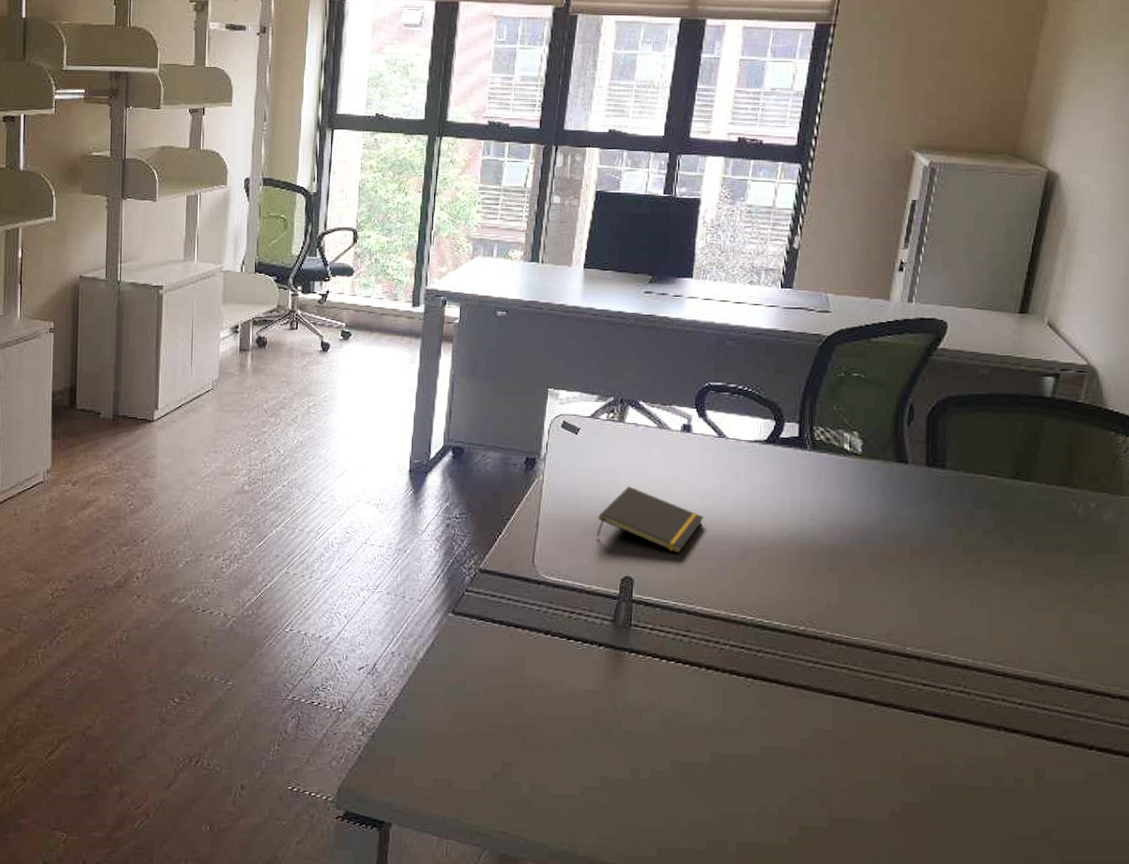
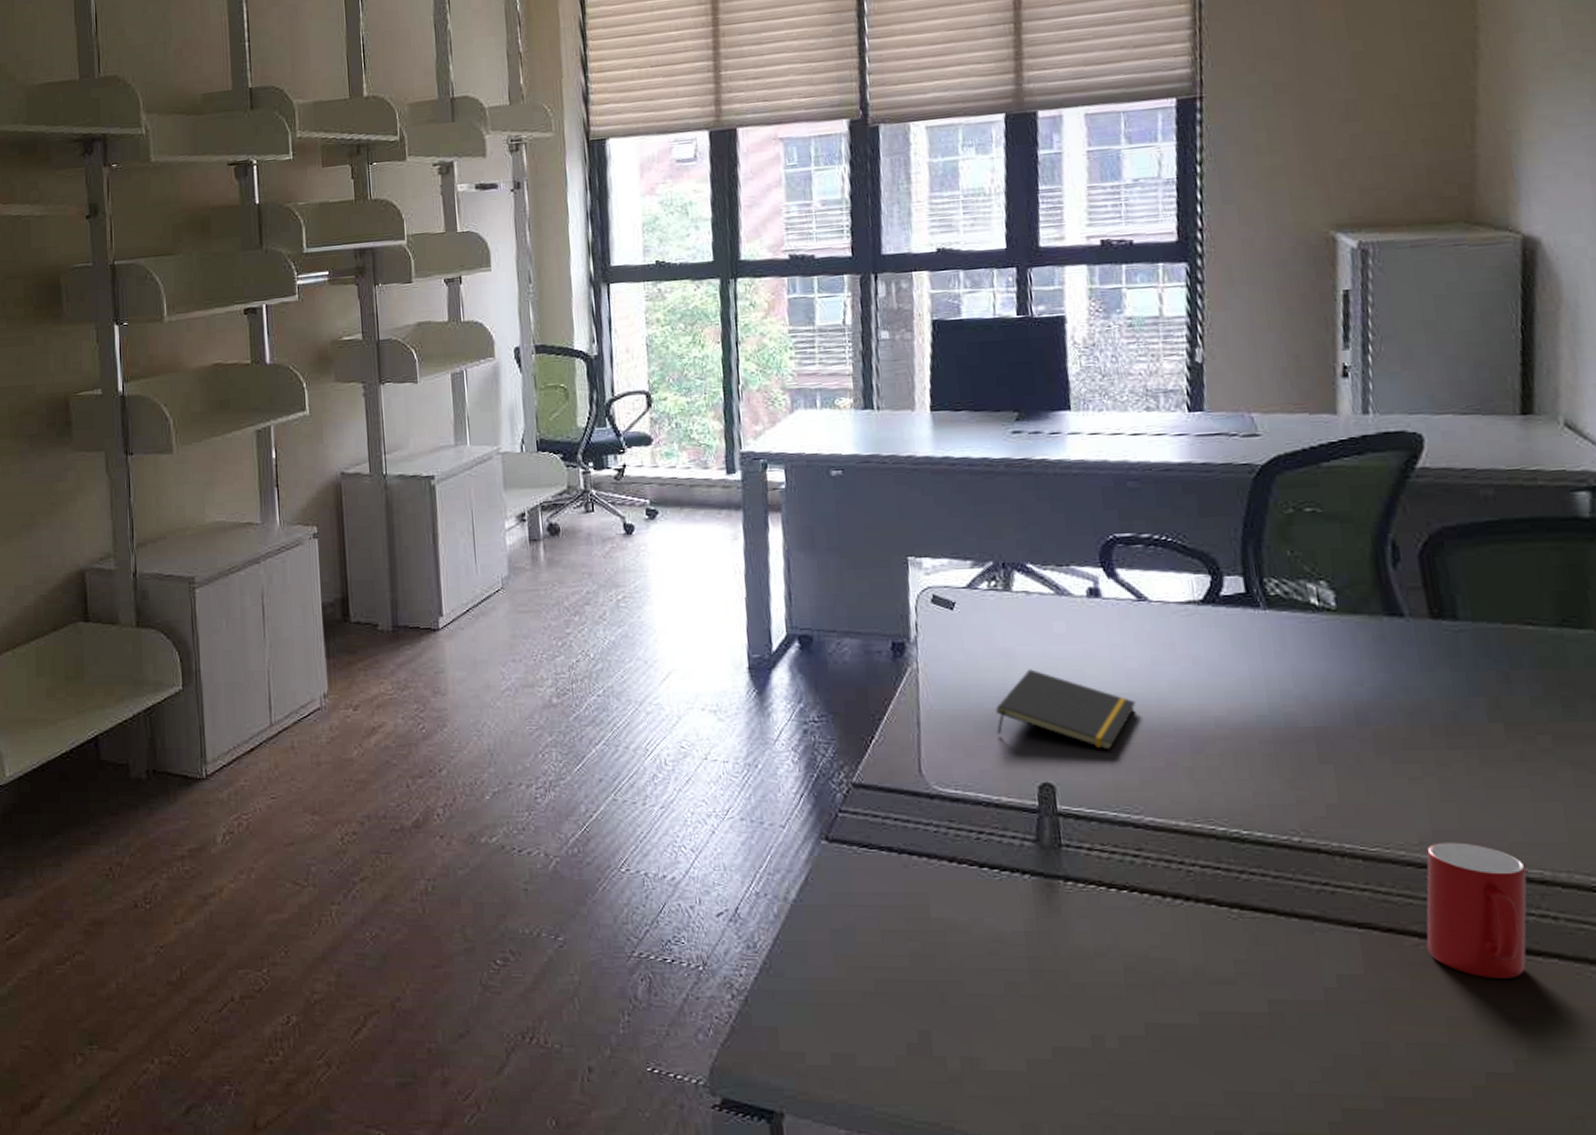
cup: none [878,635,956,736] -> present [1426,842,1527,978]

